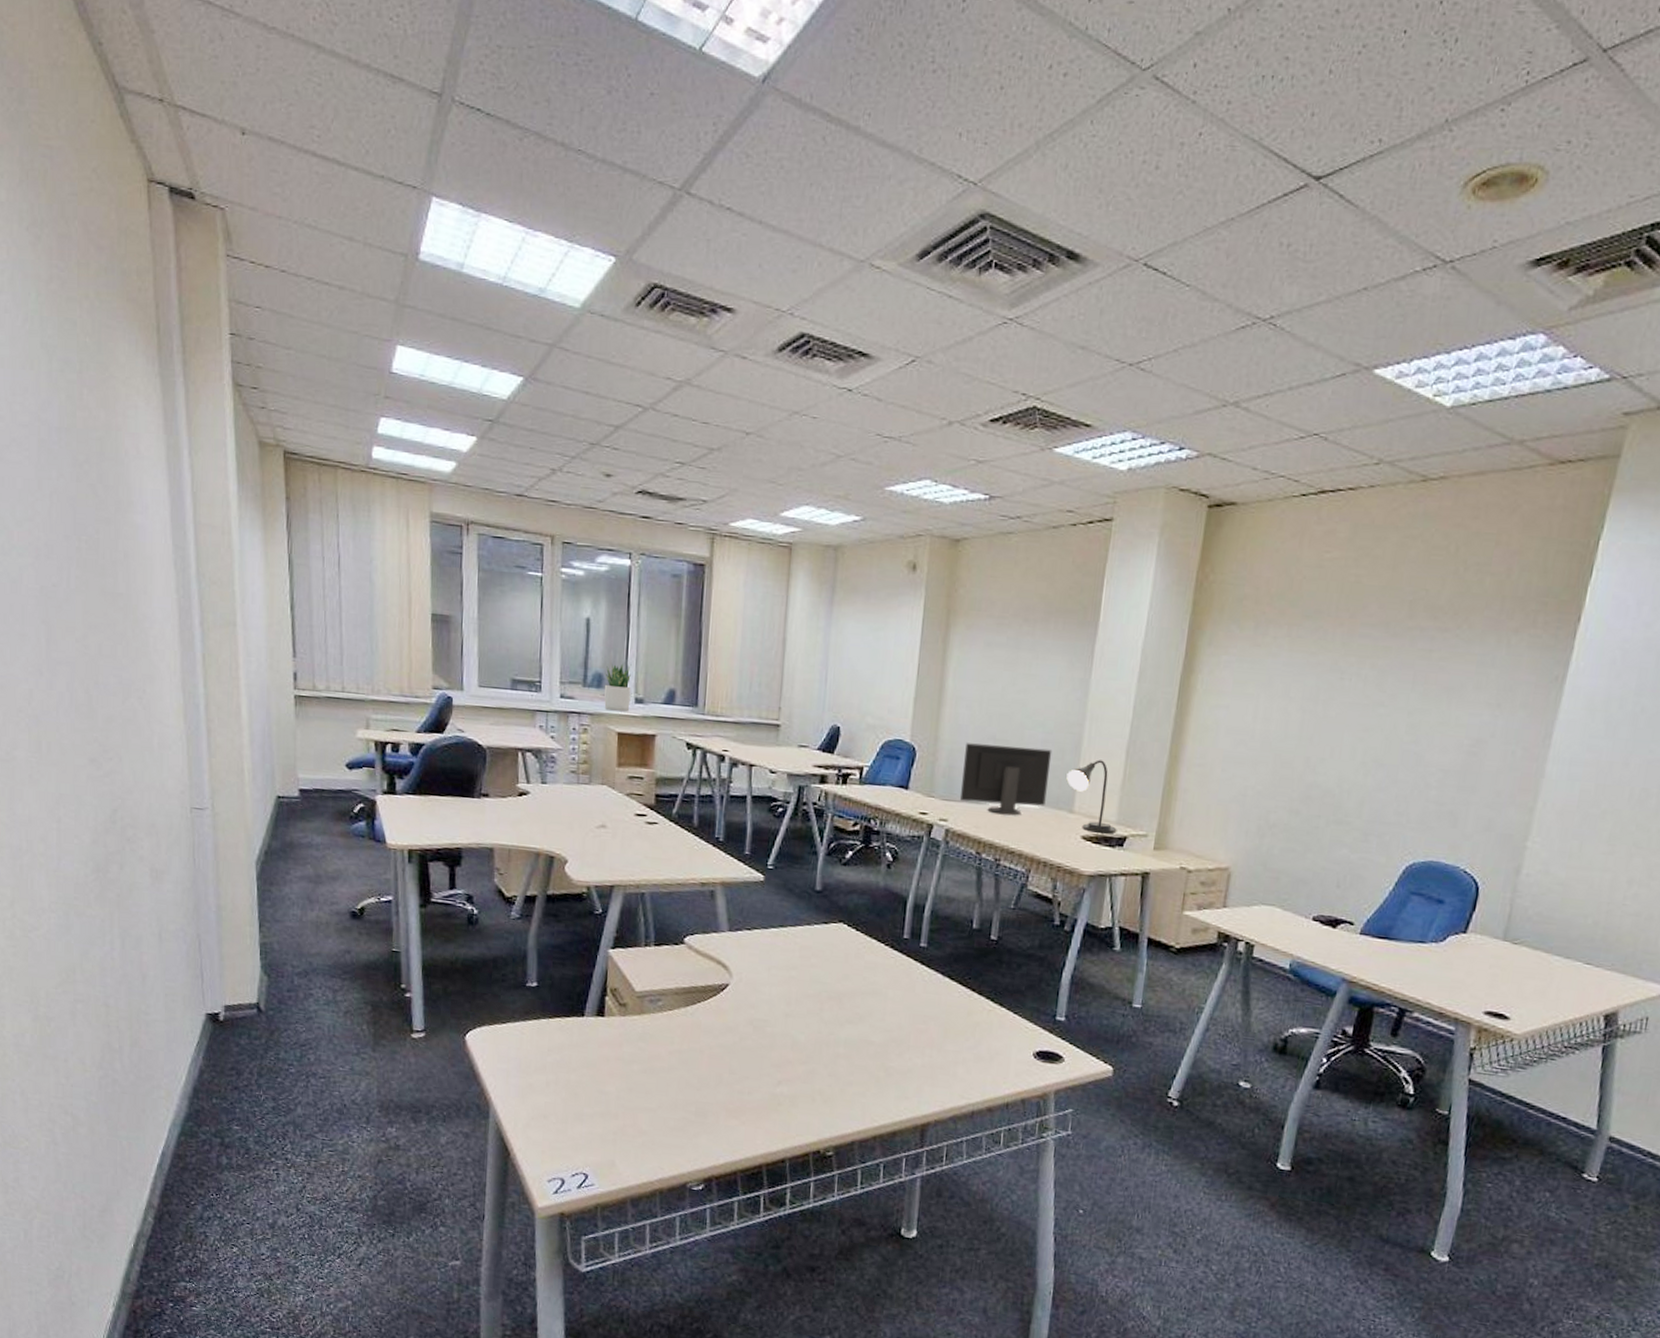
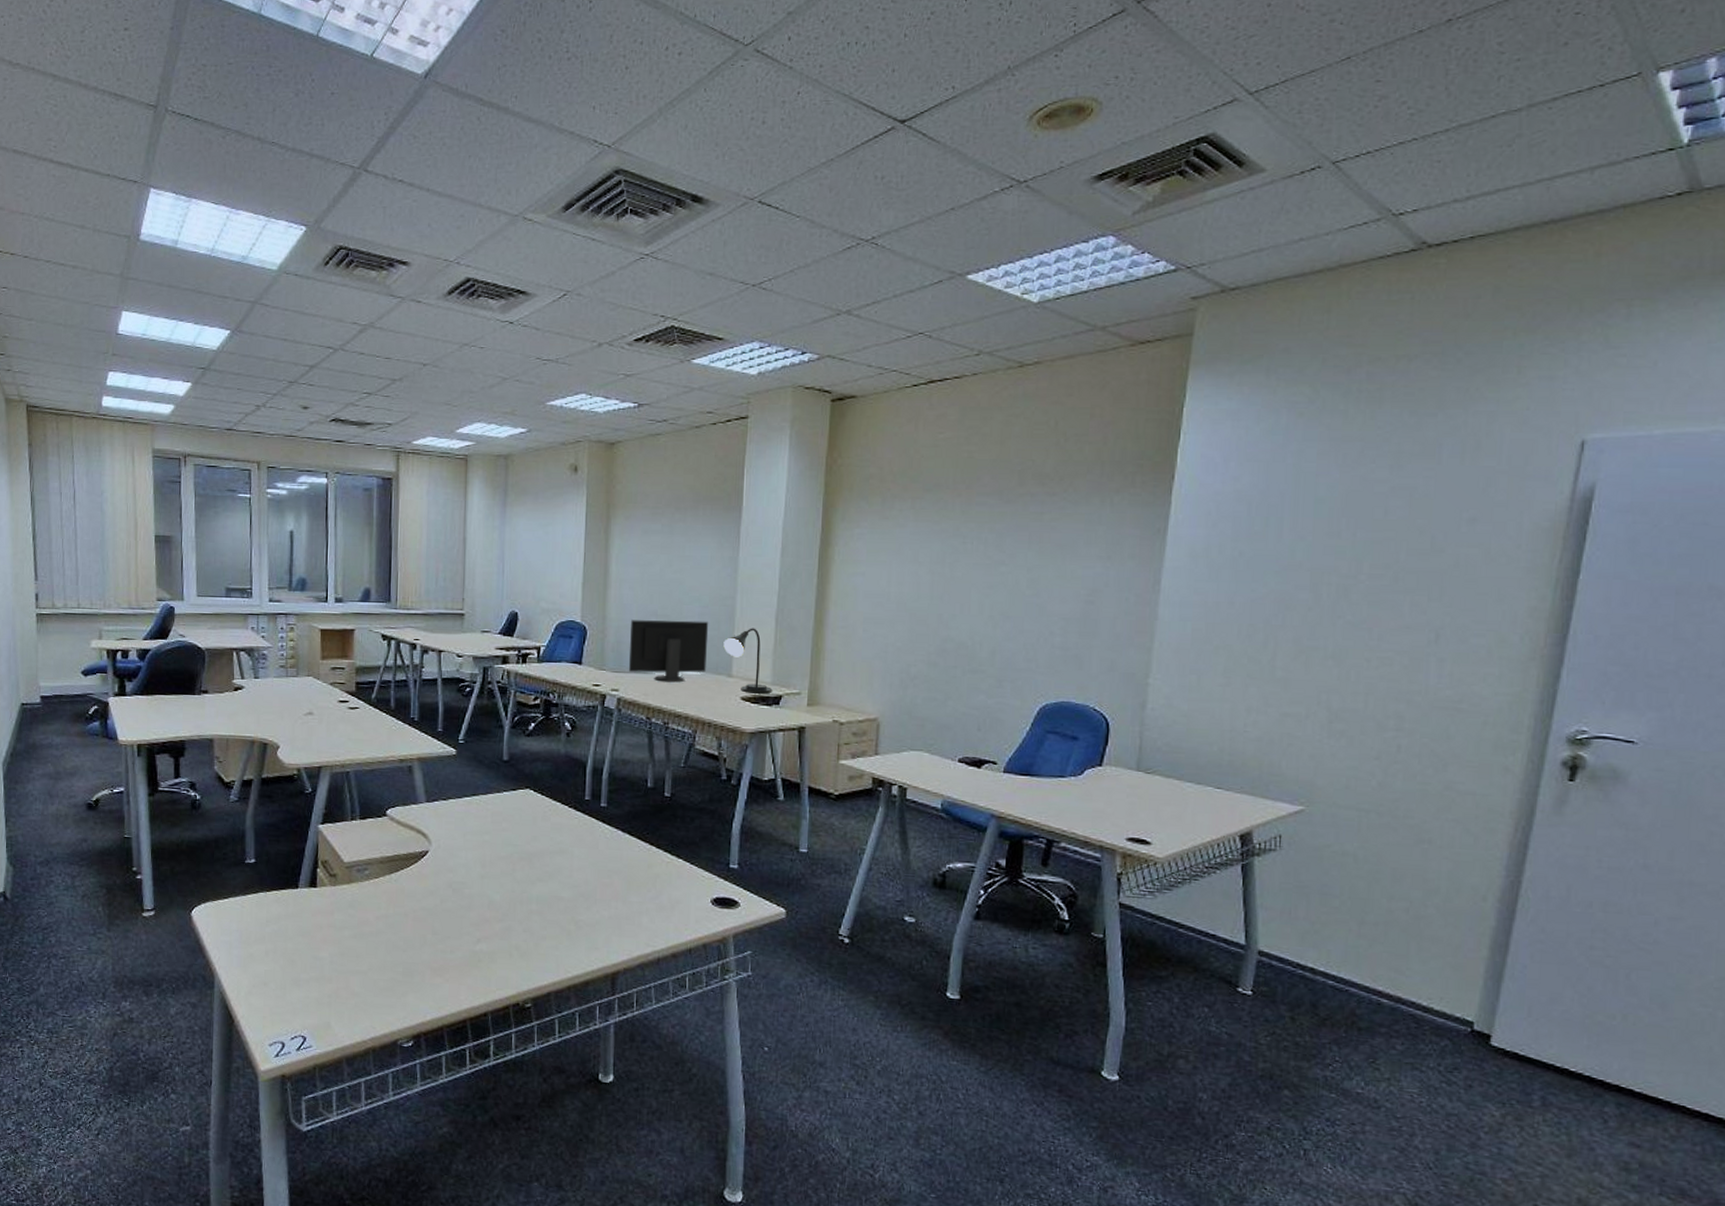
planter: present [604,663,632,712] -> none [307,568,331,611]

